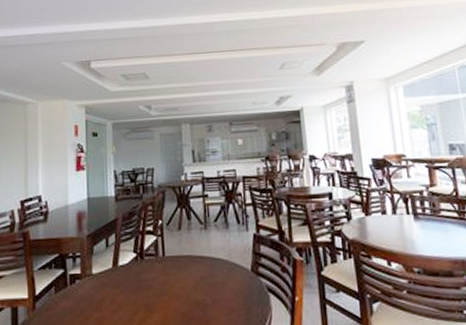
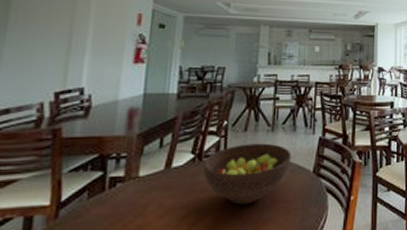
fruit bowl: none [145,241,228,302] -> present [203,143,291,205]

